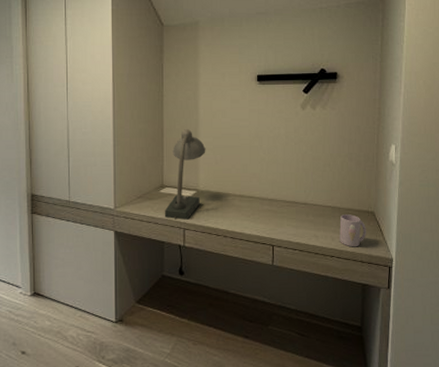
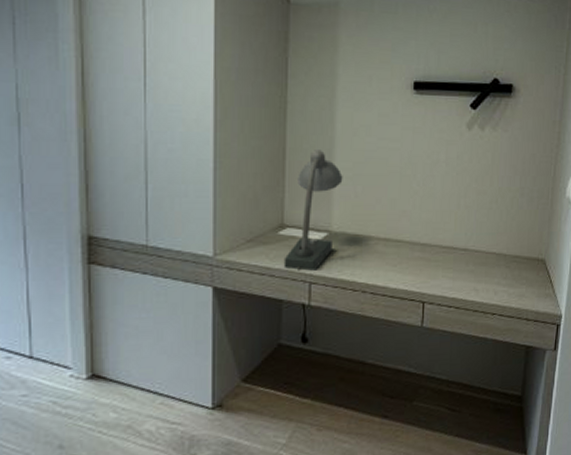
mug: present [339,214,366,247] -> none [503,263,535,303]

